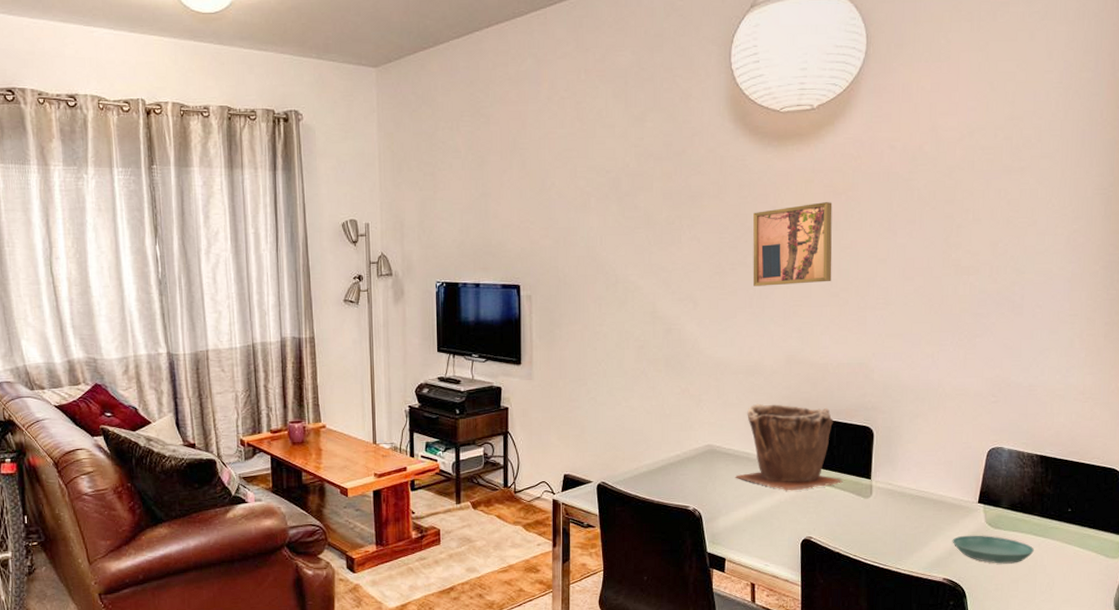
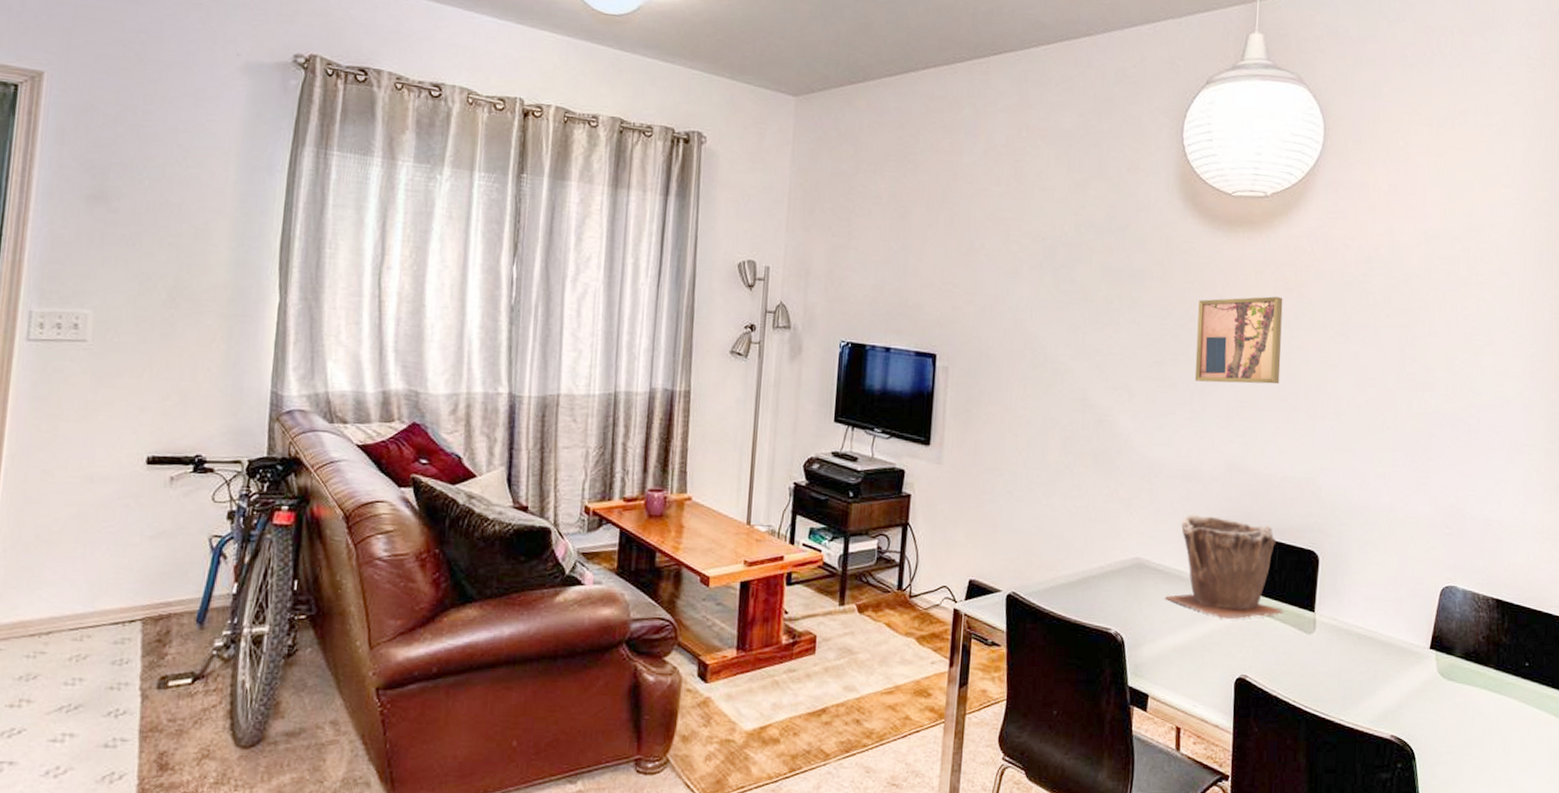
saucer: present [952,535,1034,564] -> none [1401,685,1489,723]

